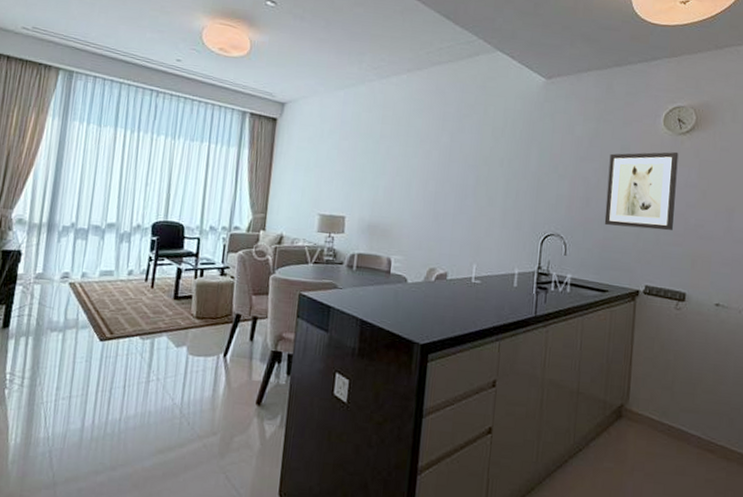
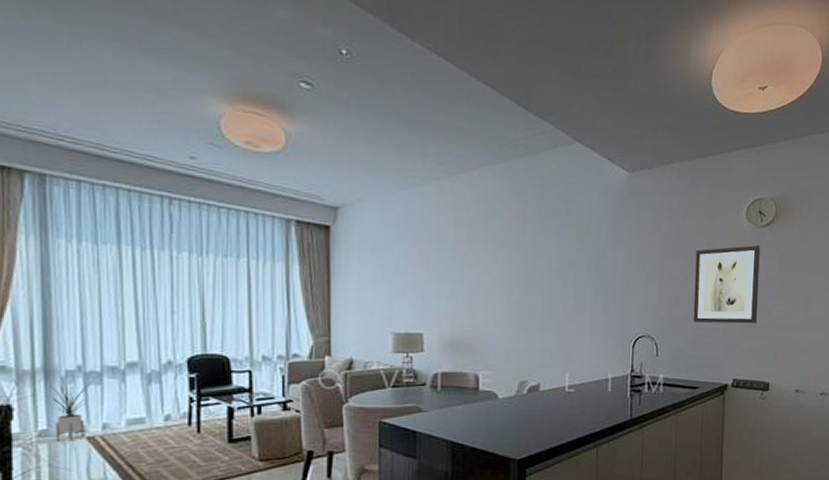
house plant: none [46,234,78,285] -> present [47,380,90,442]

